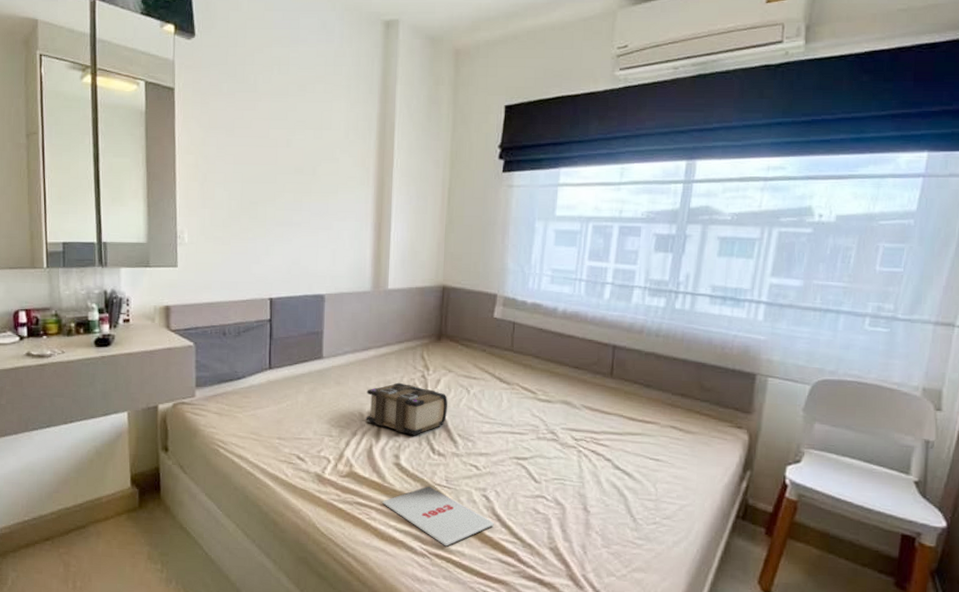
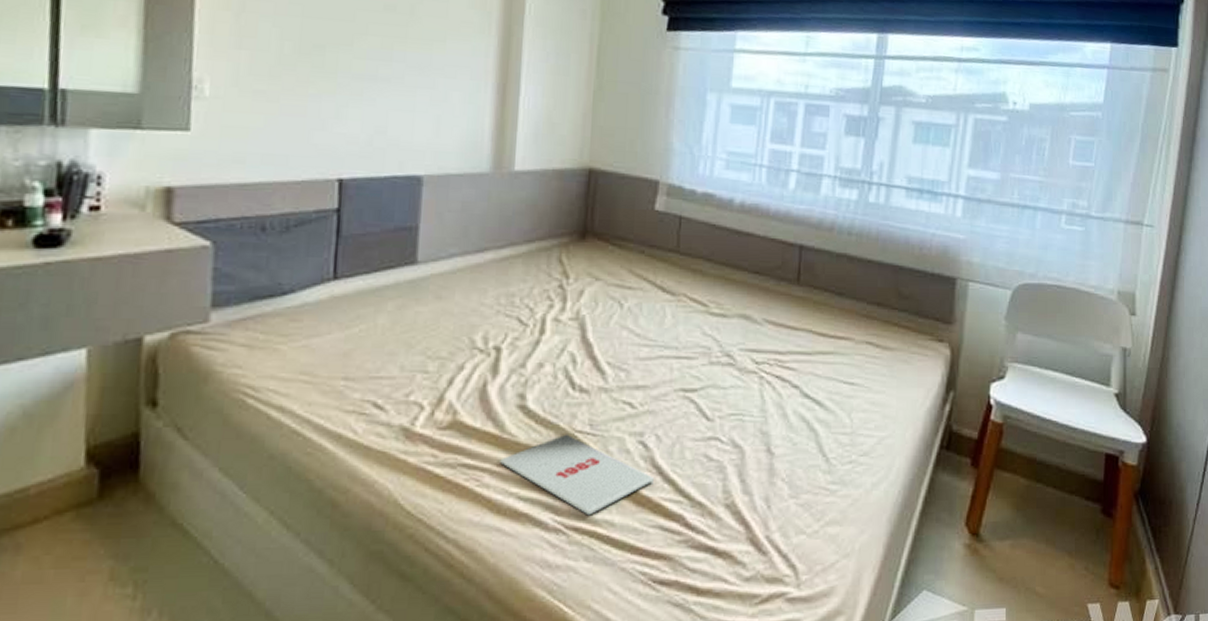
book: present [365,382,448,436] -> none [478,295,594,367]

